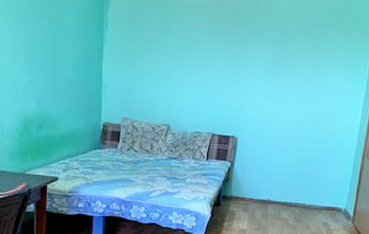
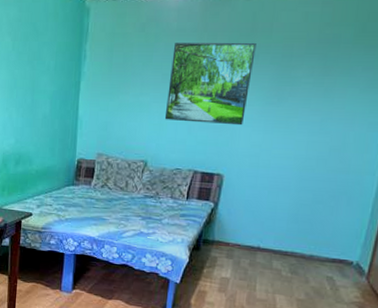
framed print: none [184,17,260,94] -> present [164,43,256,126]

